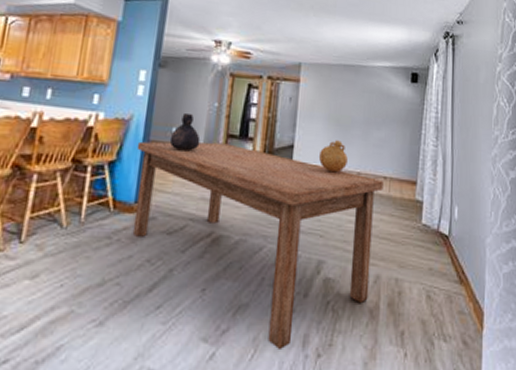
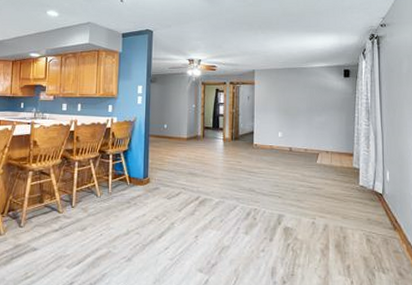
dining table: present [132,141,383,349] -> none [141,133,326,277]
vessel: present [169,114,201,152] -> none [163,114,185,141]
ceramic pot: present [318,140,348,173] -> none [273,126,296,150]

